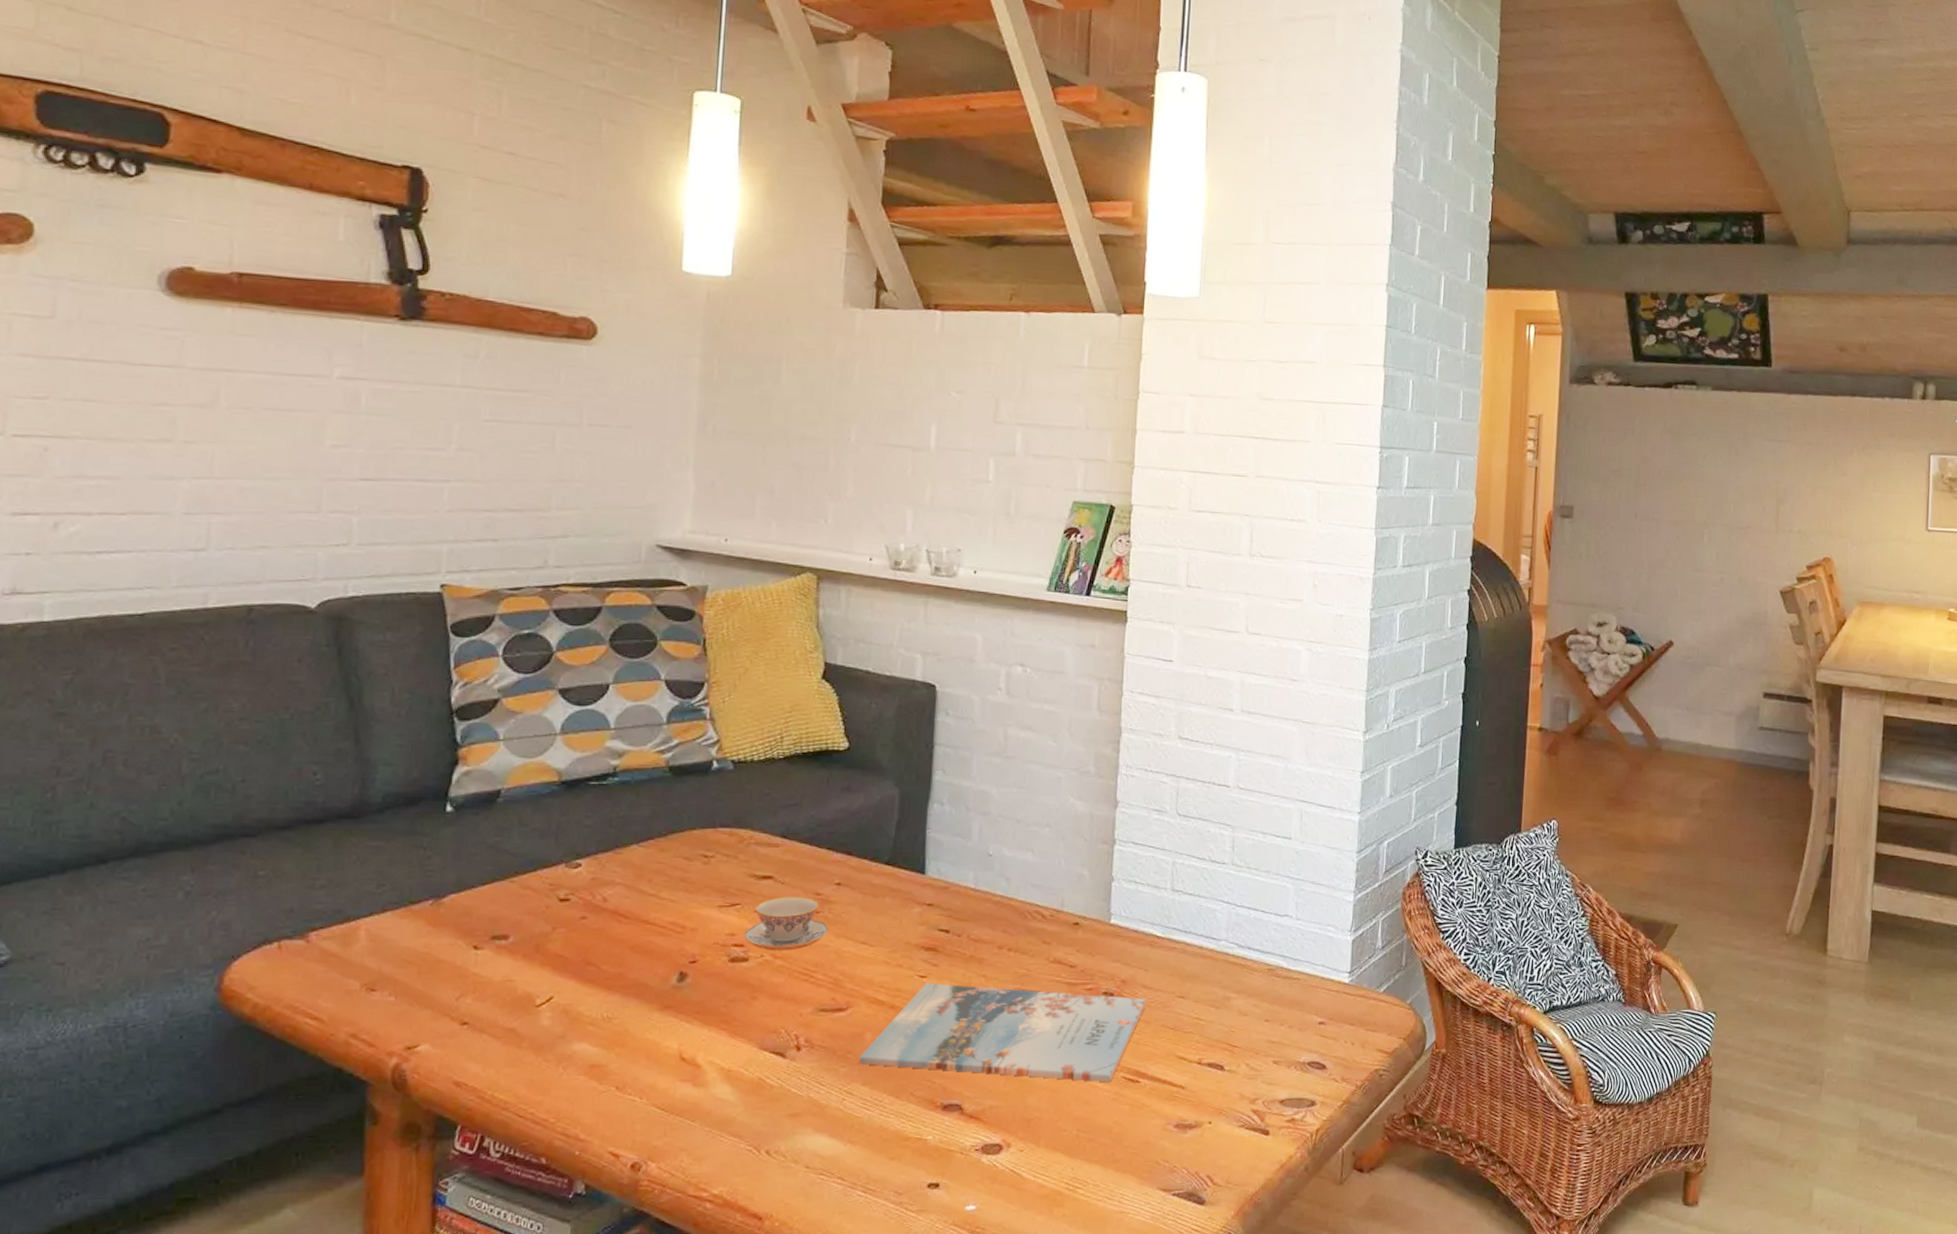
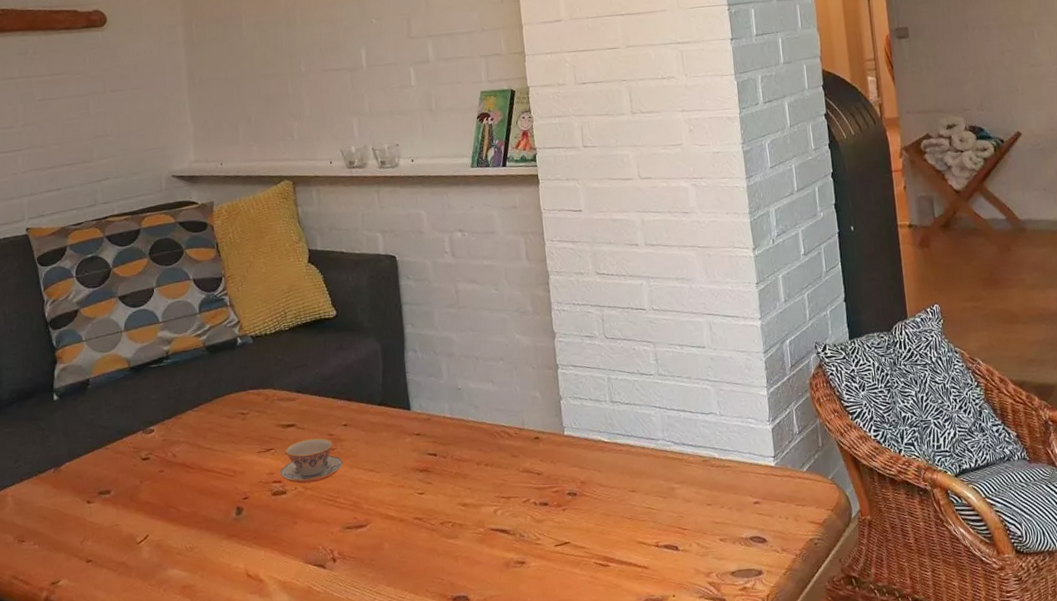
magazine: present [859,983,1147,1083] -> none [382,495,605,570]

